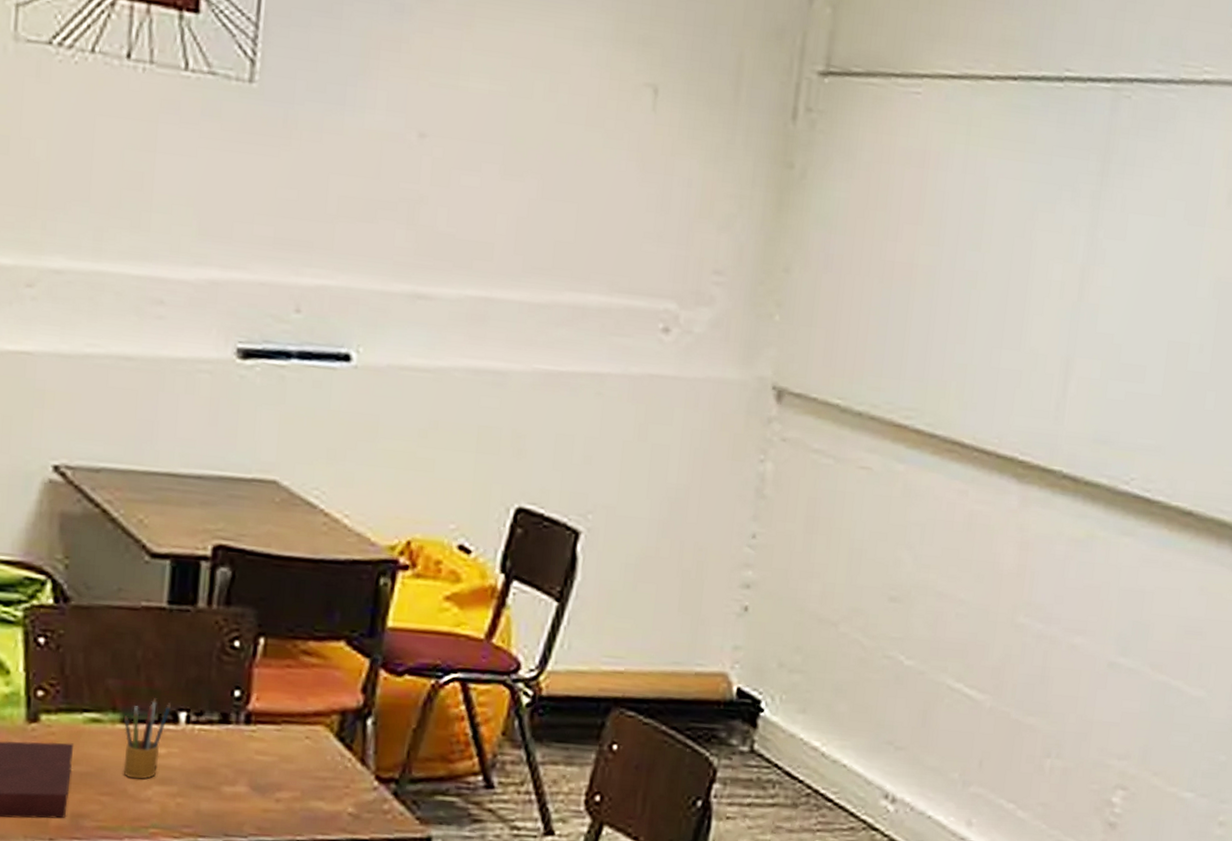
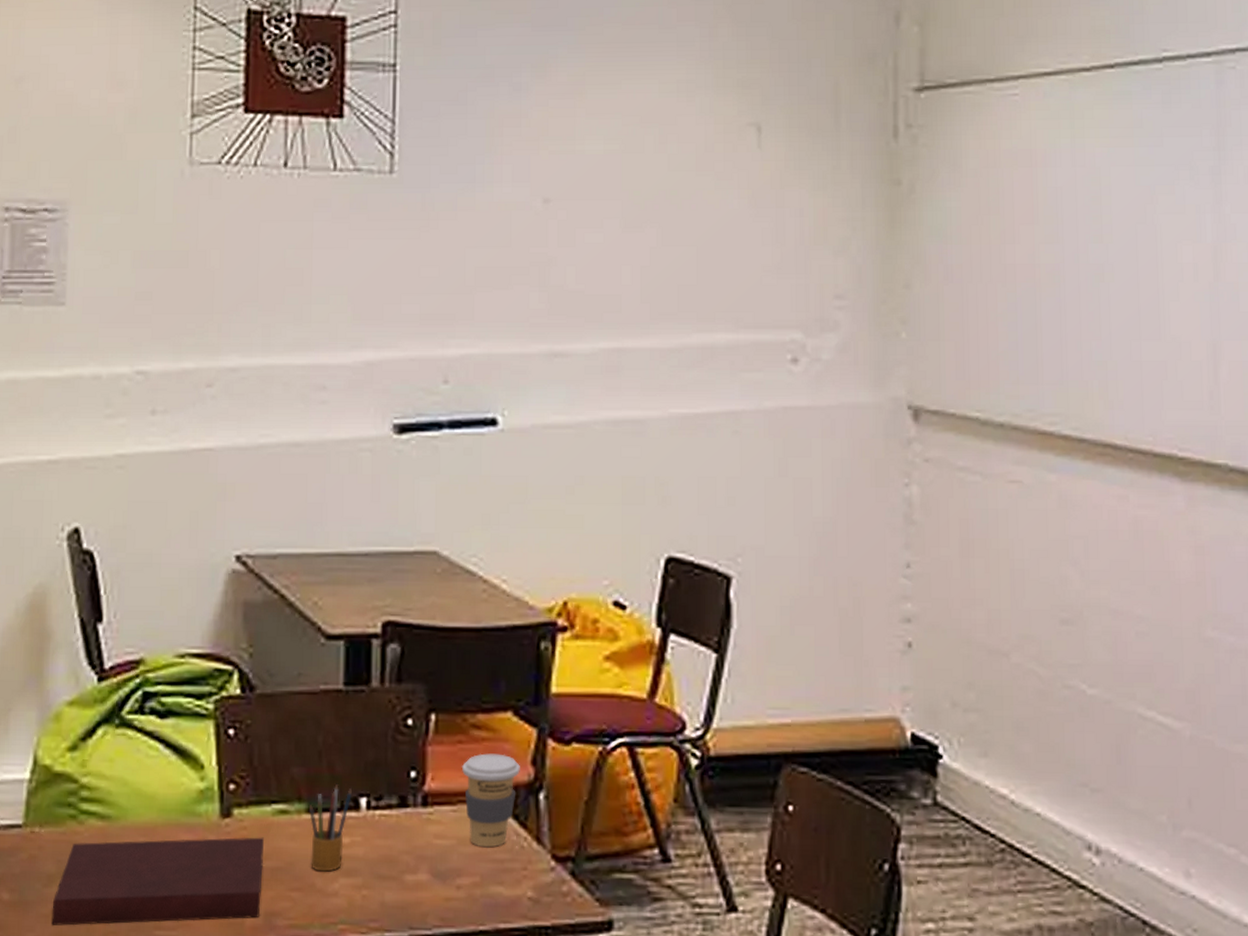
coffee cup: none [288,678,350,766] -> present [461,753,520,848]

